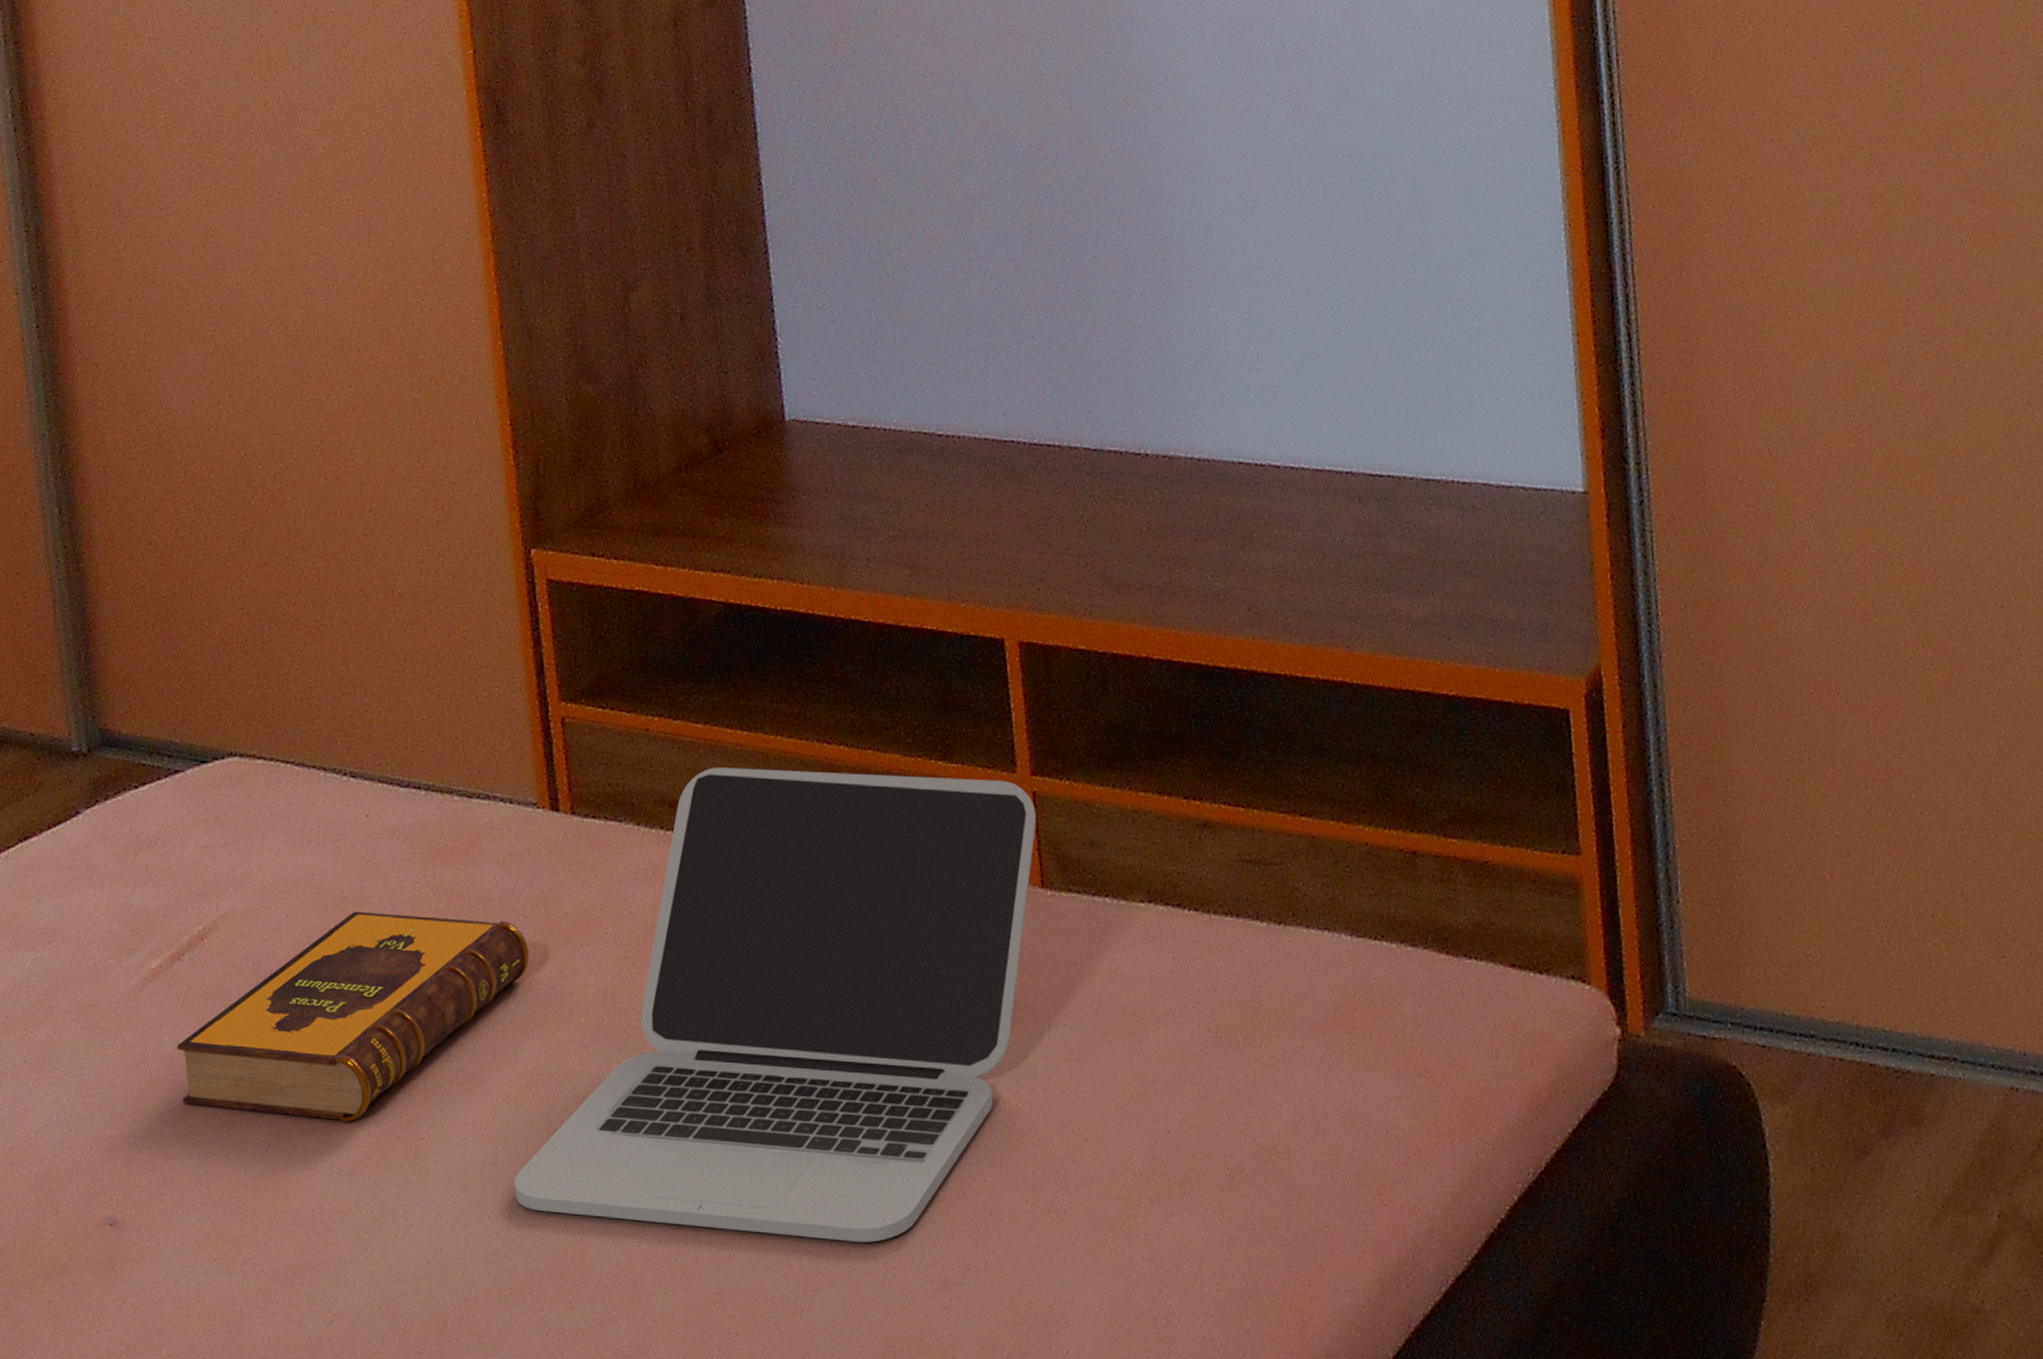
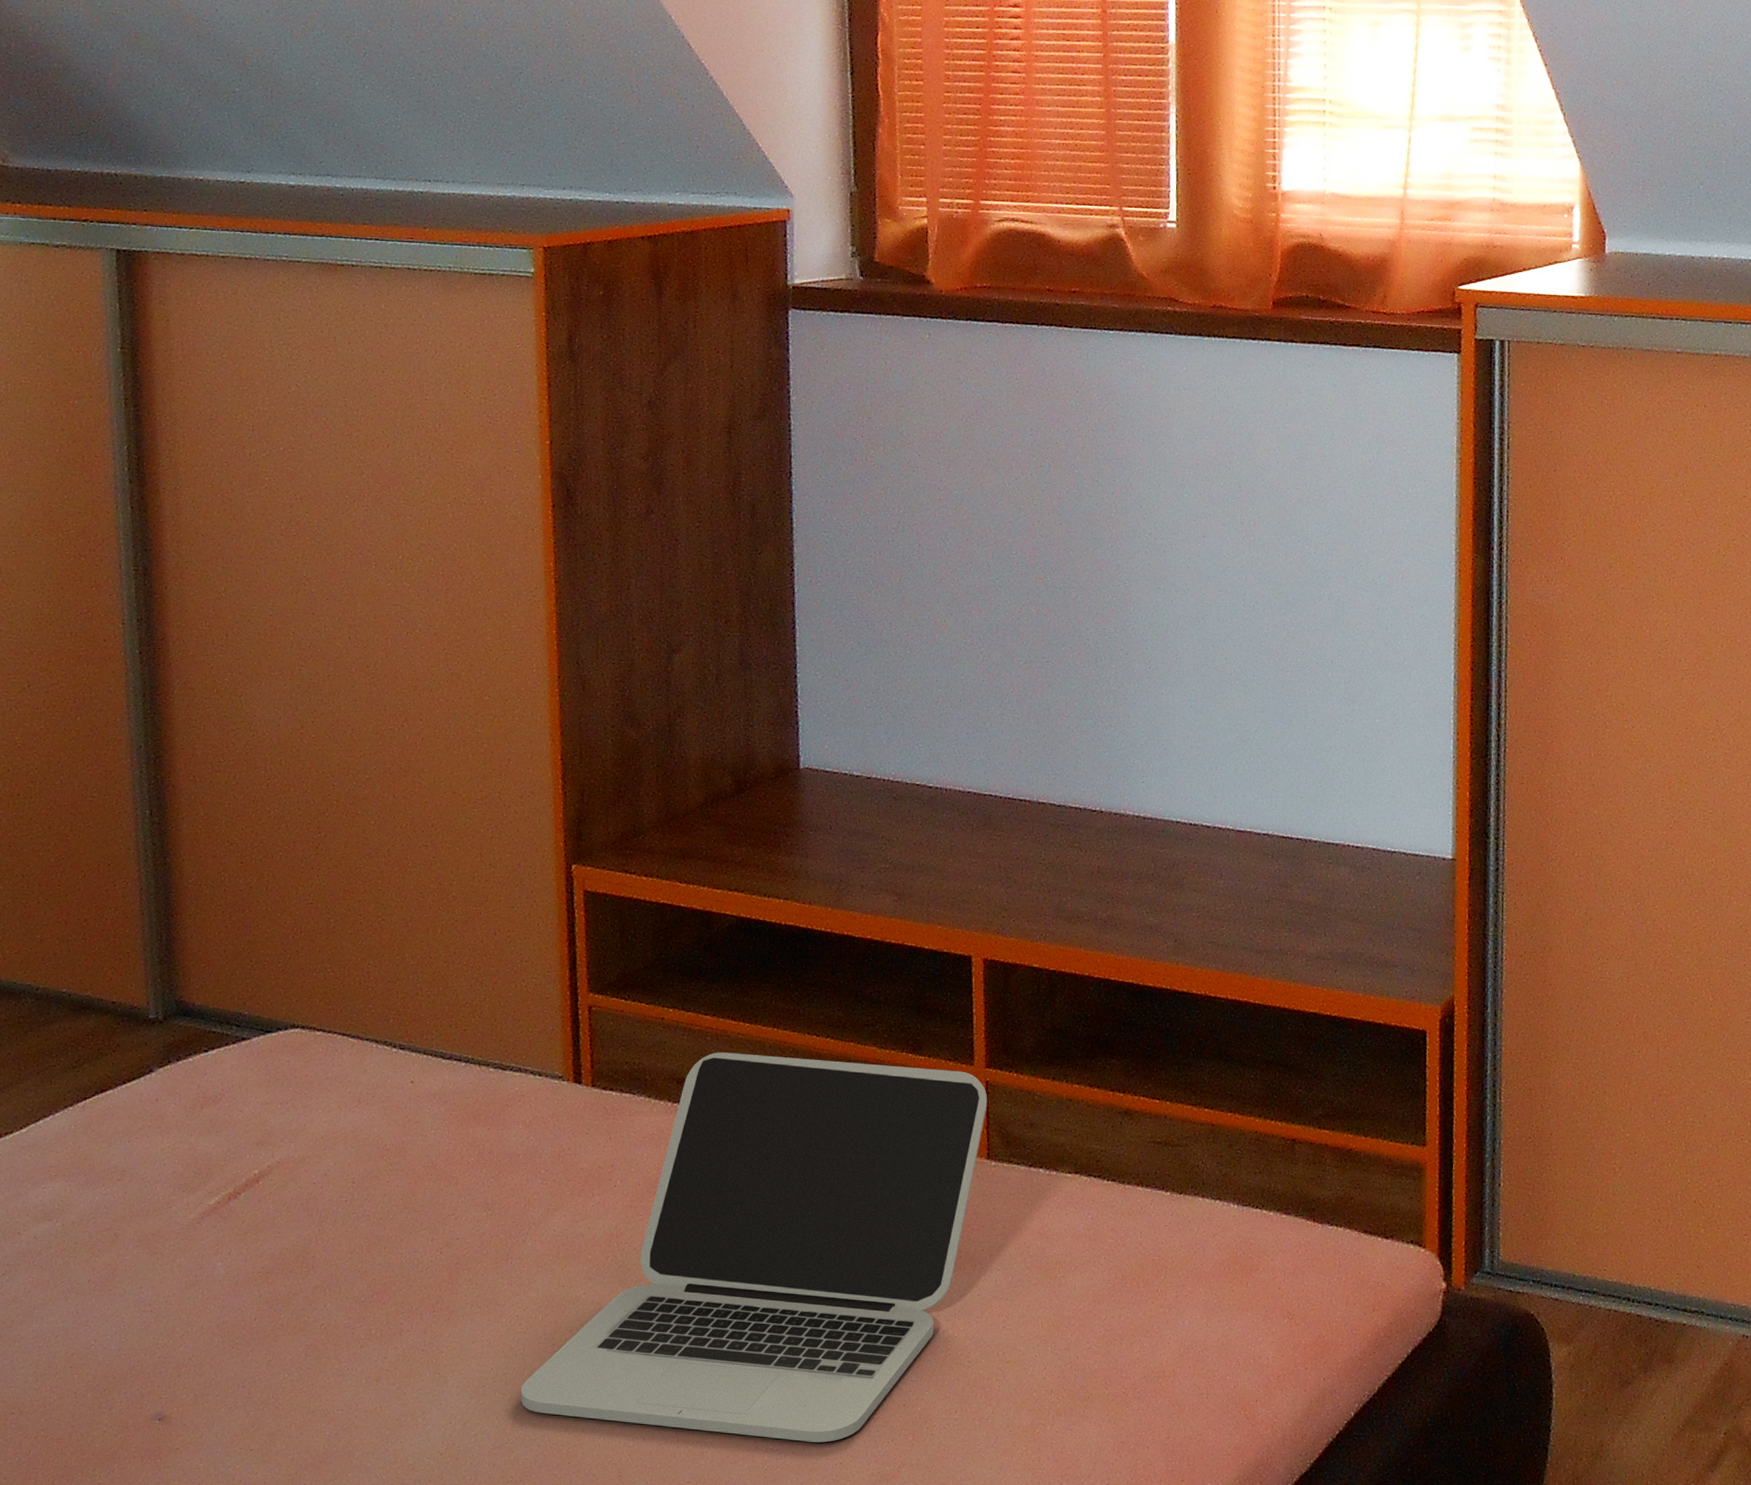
hardback book: present [177,911,530,1123] -> none [228,1161,548,1338]

